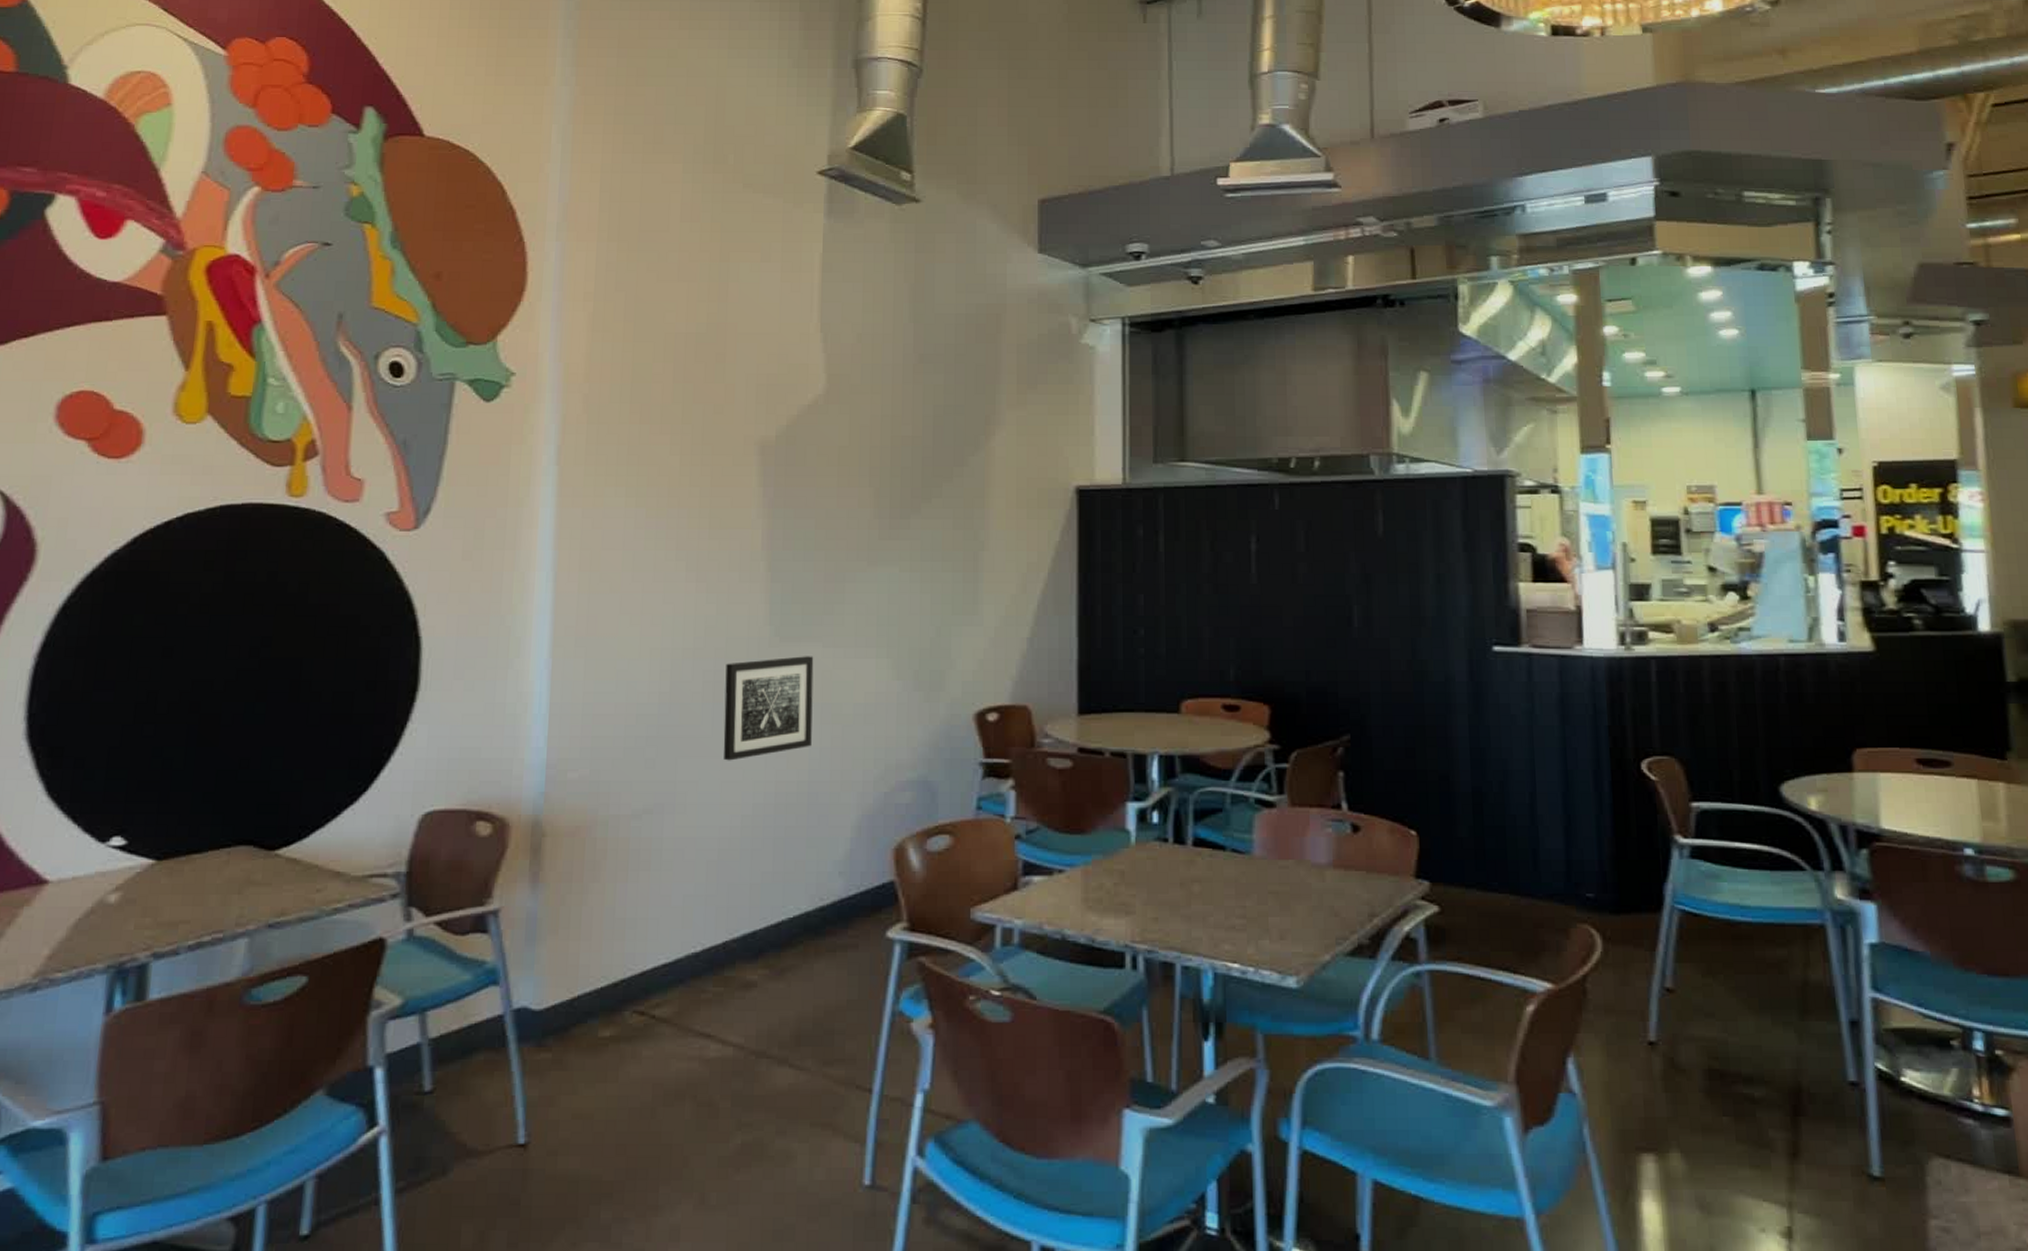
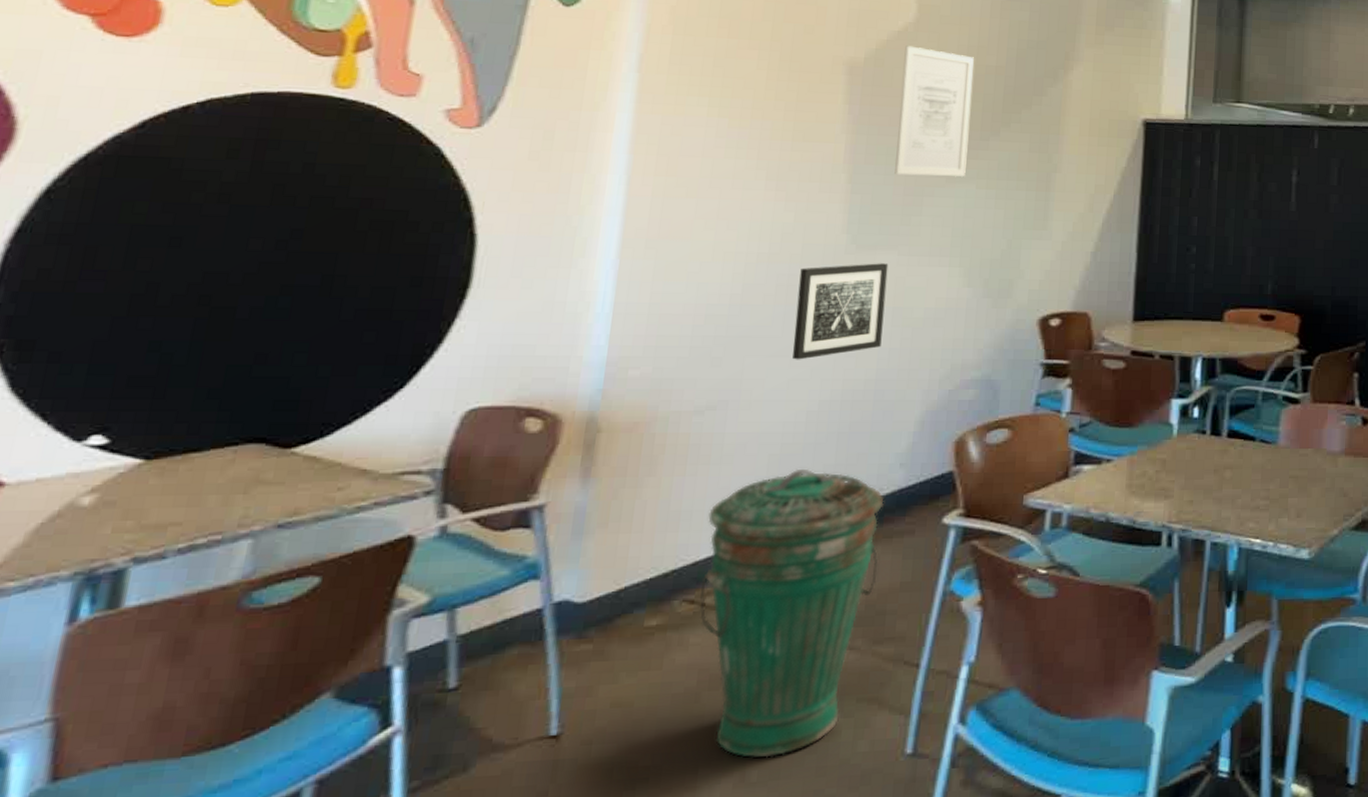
trash can: none [648,876,825,1180] -> present [699,468,884,758]
wall art: none [813,420,889,560] -> present [895,45,974,178]

